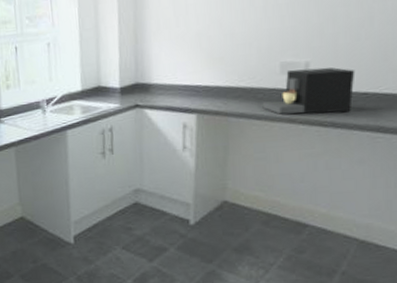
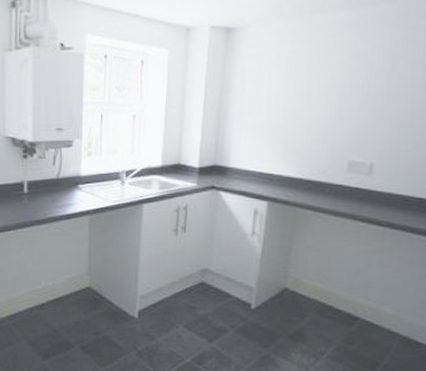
coffee maker: present [262,67,355,115] -> none [328,168,413,215]

